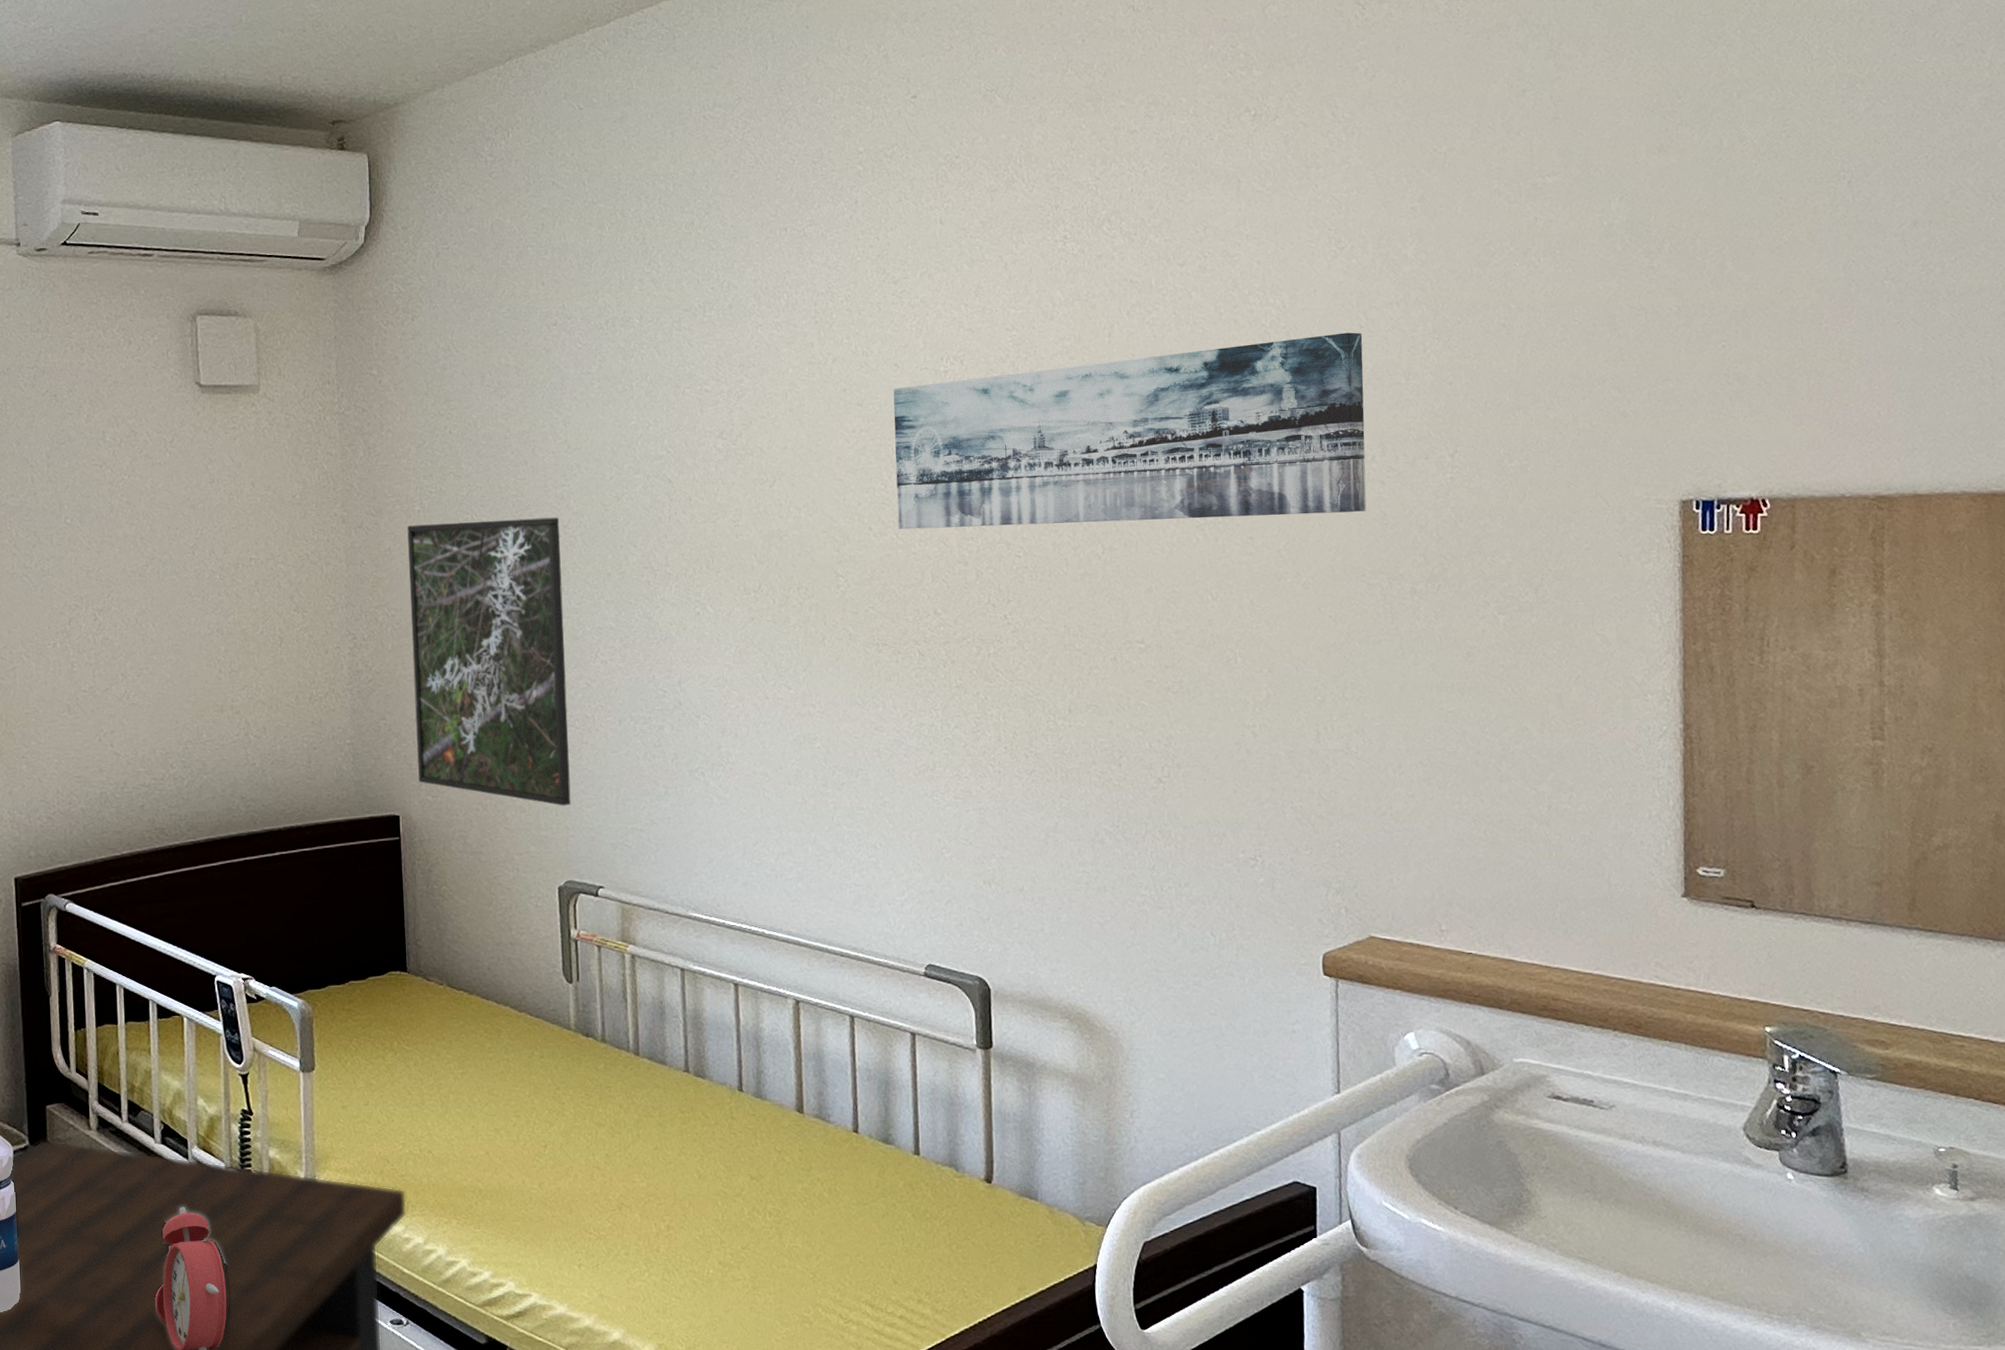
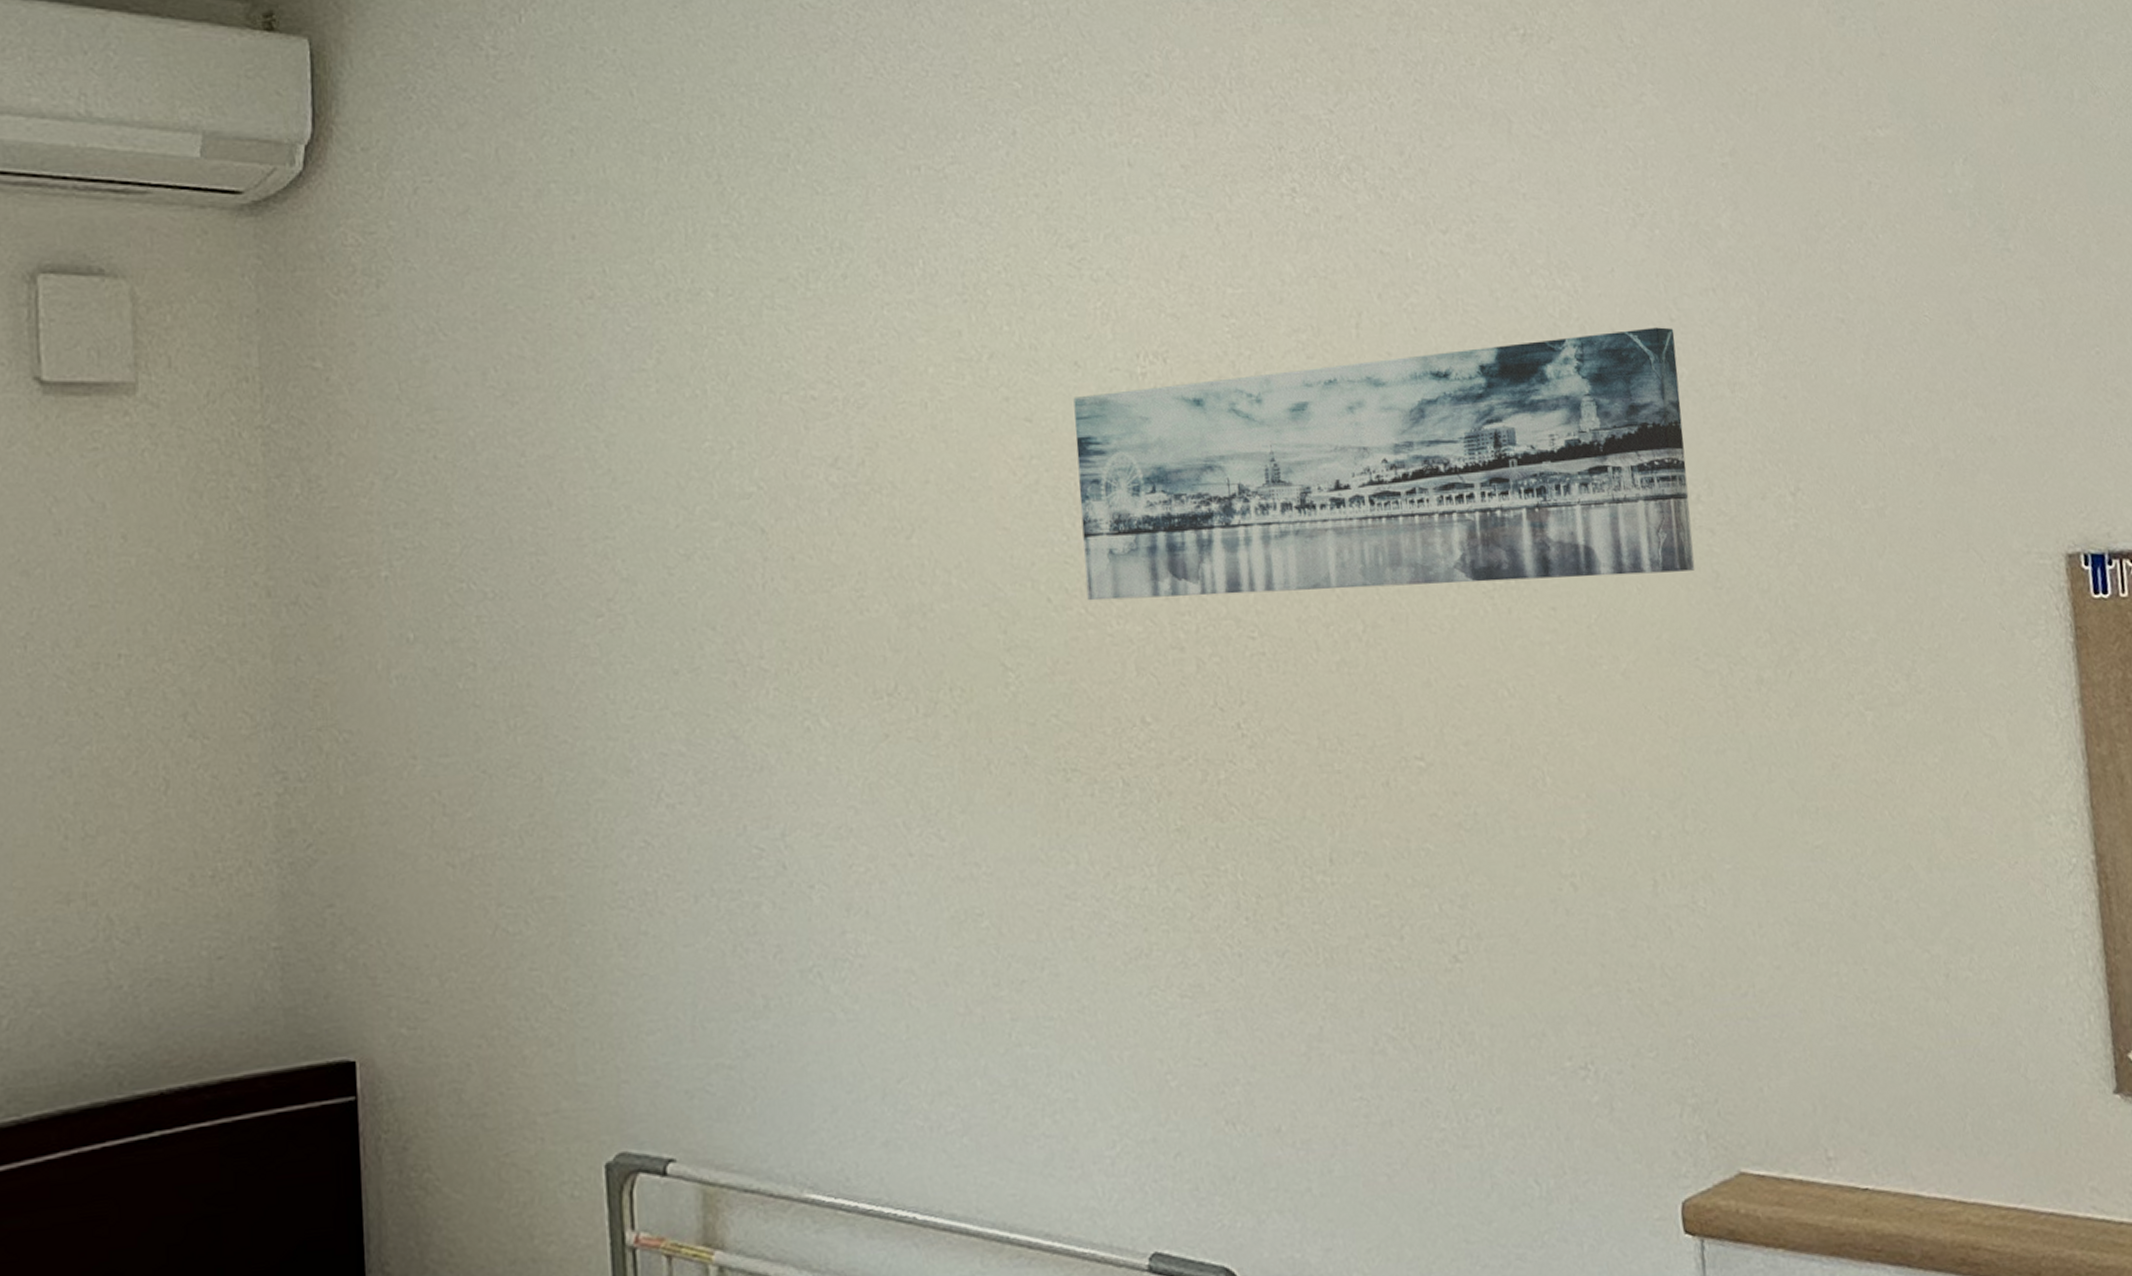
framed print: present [407,517,571,806] -> none [369,586,624,1035]

